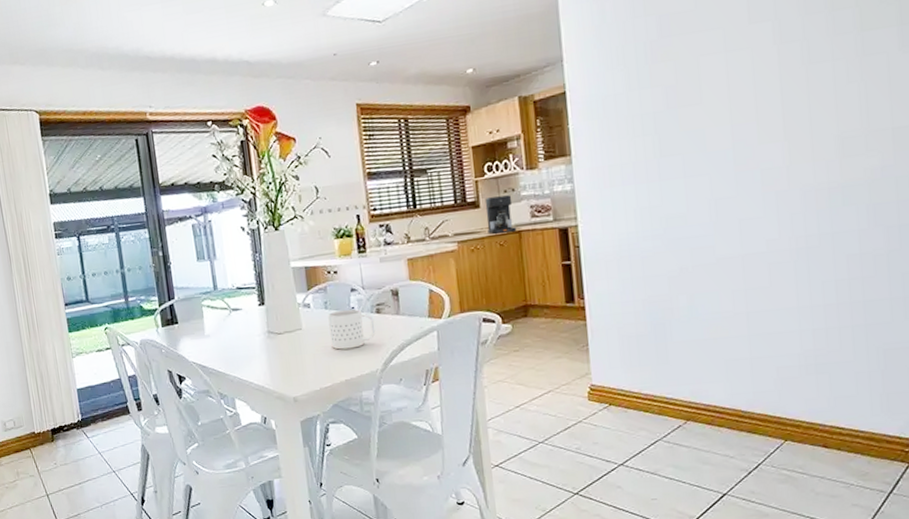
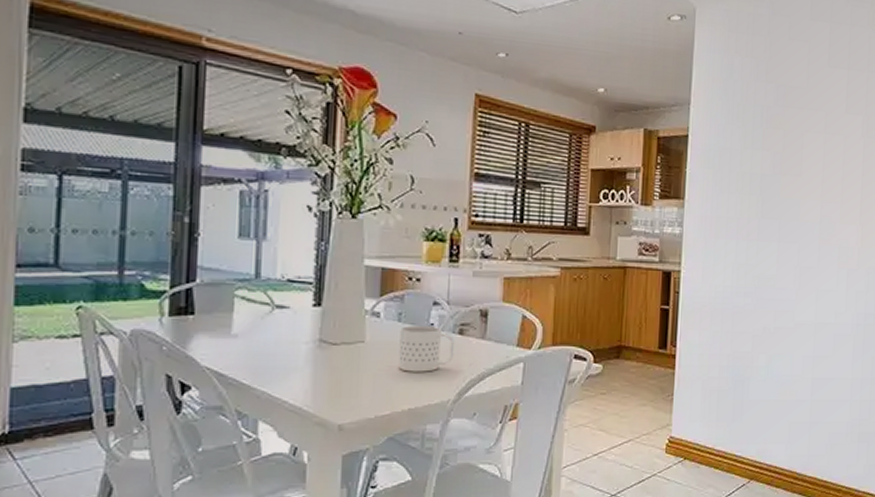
coffee maker: present [485,195,517,235] -> none [593,226,623,268]

